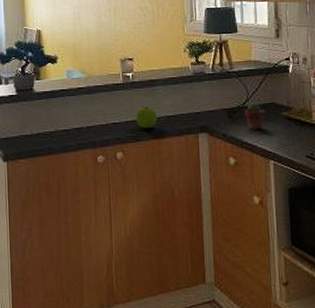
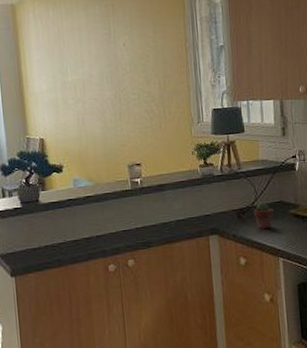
apple: present [136,106,158,129] -> none [146,212,168,235]

